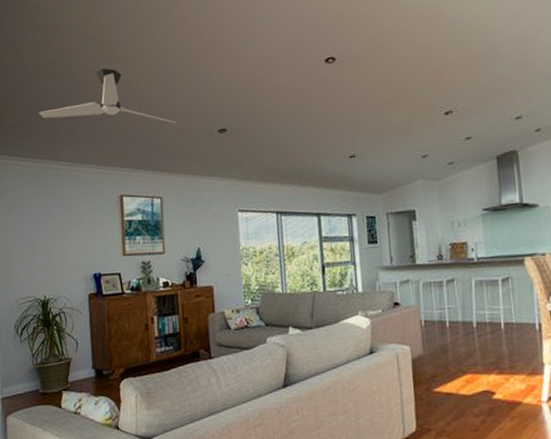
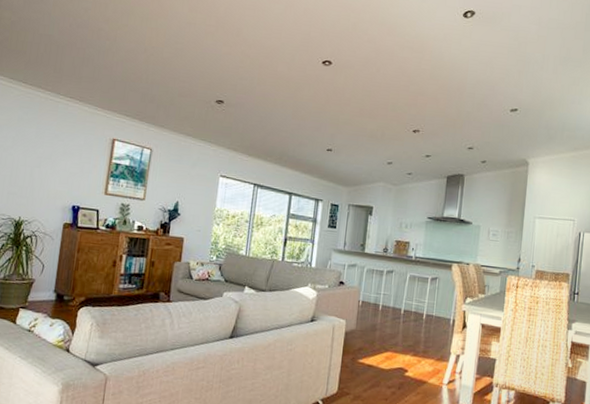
ceiling fan: present [38,68,177,124] -> none [47,18,179,86]

